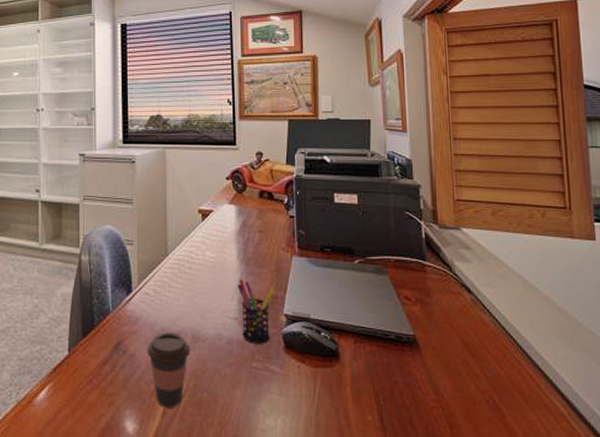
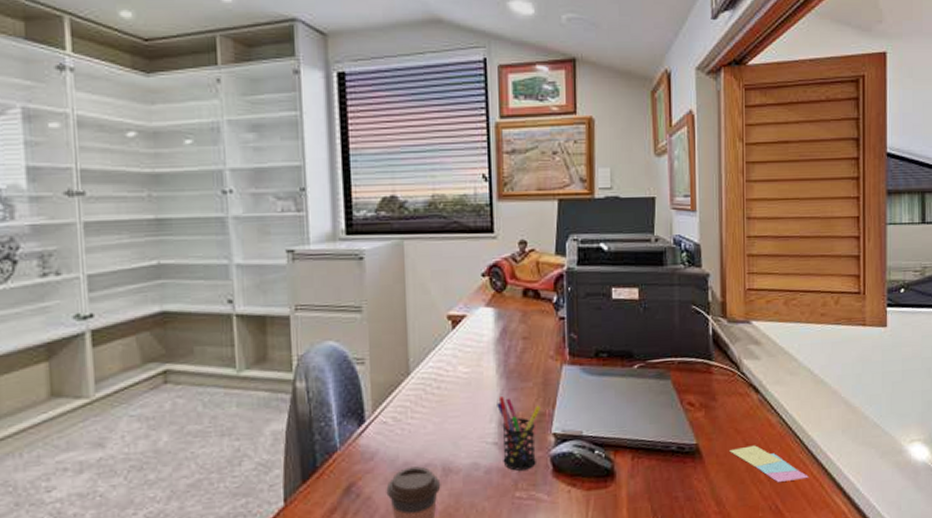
sticky notes: none [445,341,525,378] -> present [729,445,809,482]

